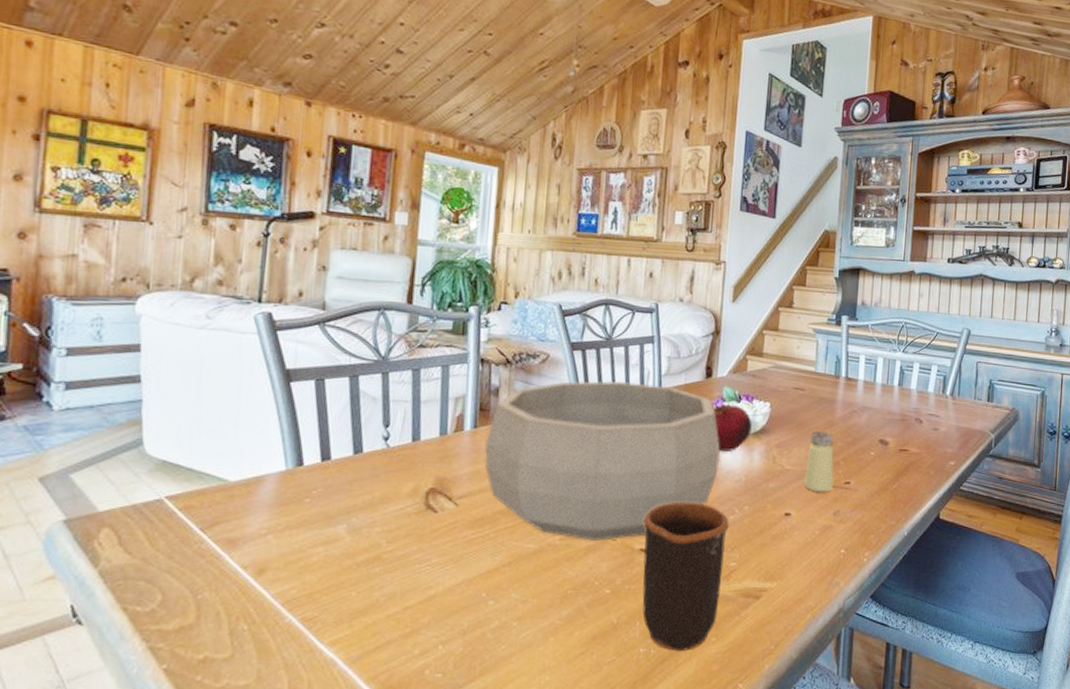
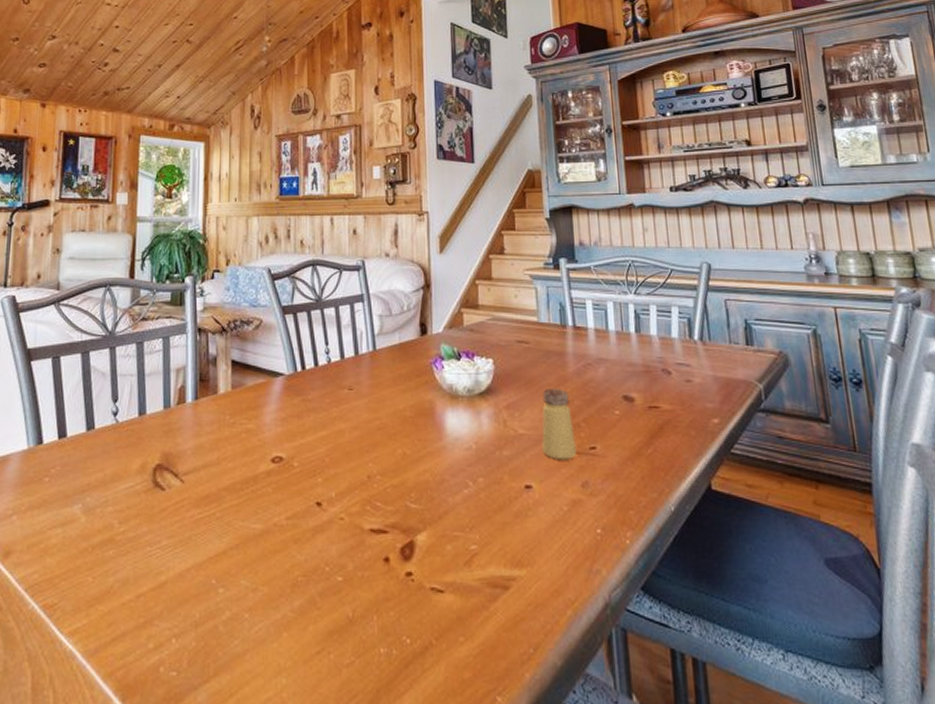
decorative bowl: present [485,380,720,541] -> none [207,343,446,520]
mug: present [642,502,729,651] -> none [371,474,464,652]
fruit: present [713,403,752,453] -> none [432,361,476,417]

